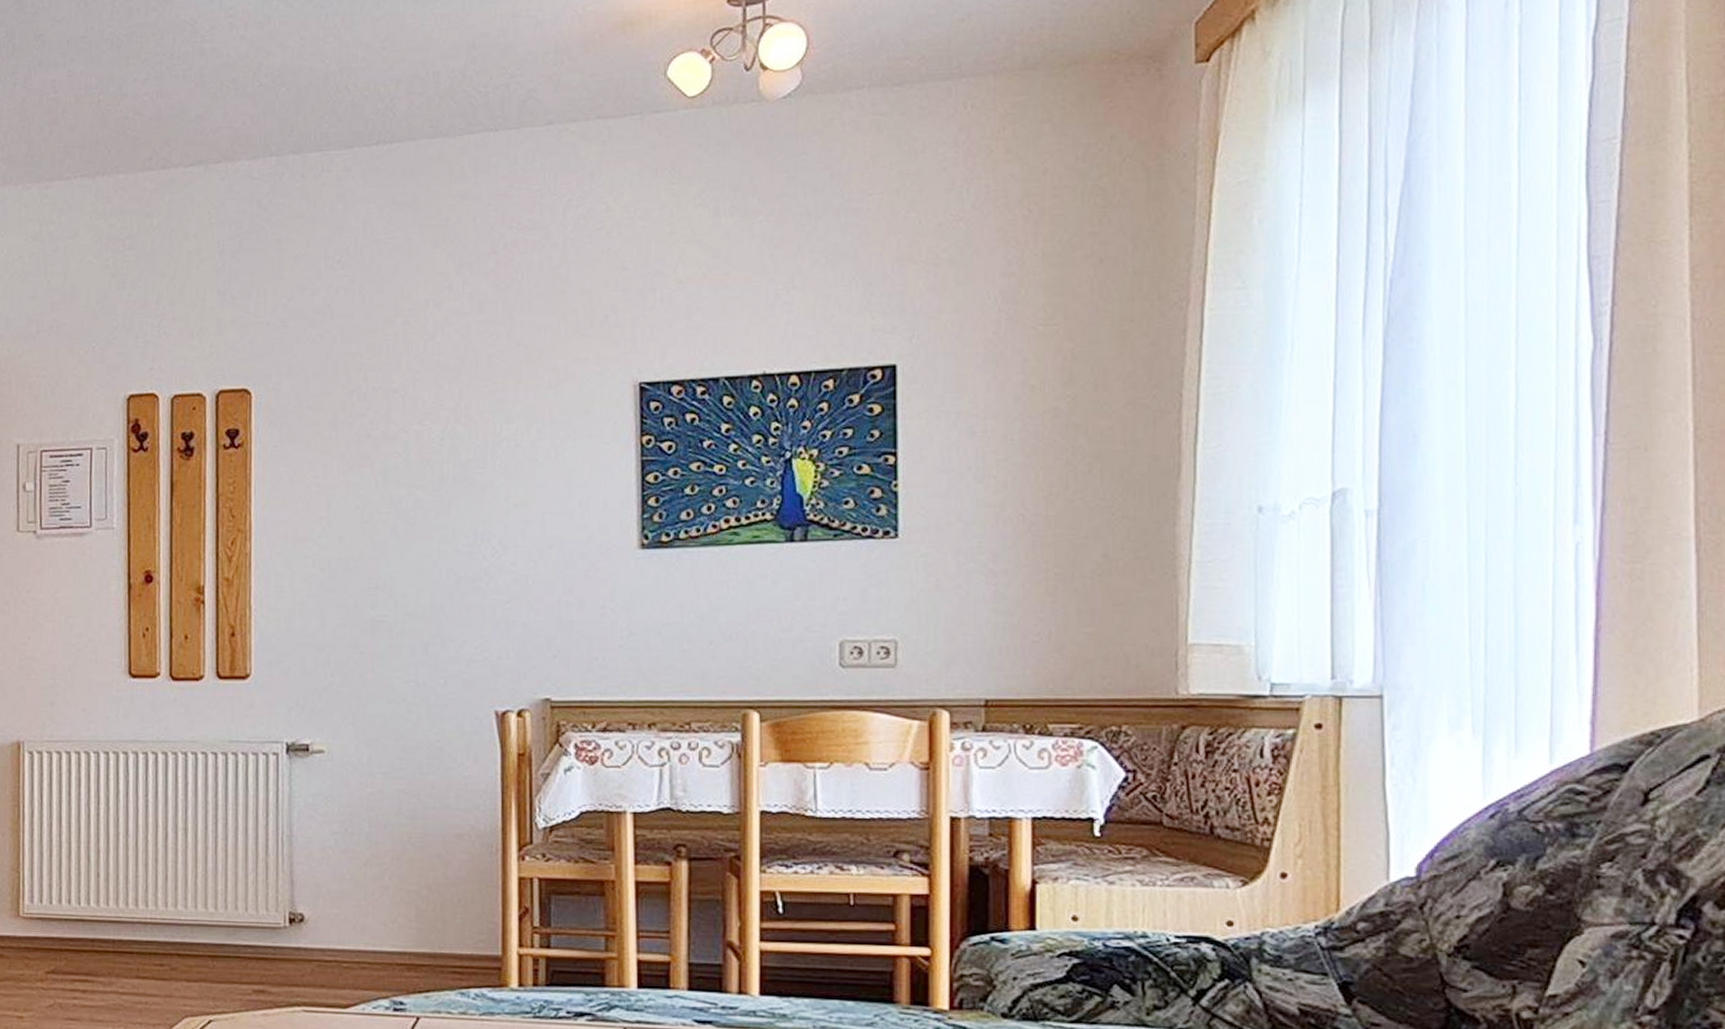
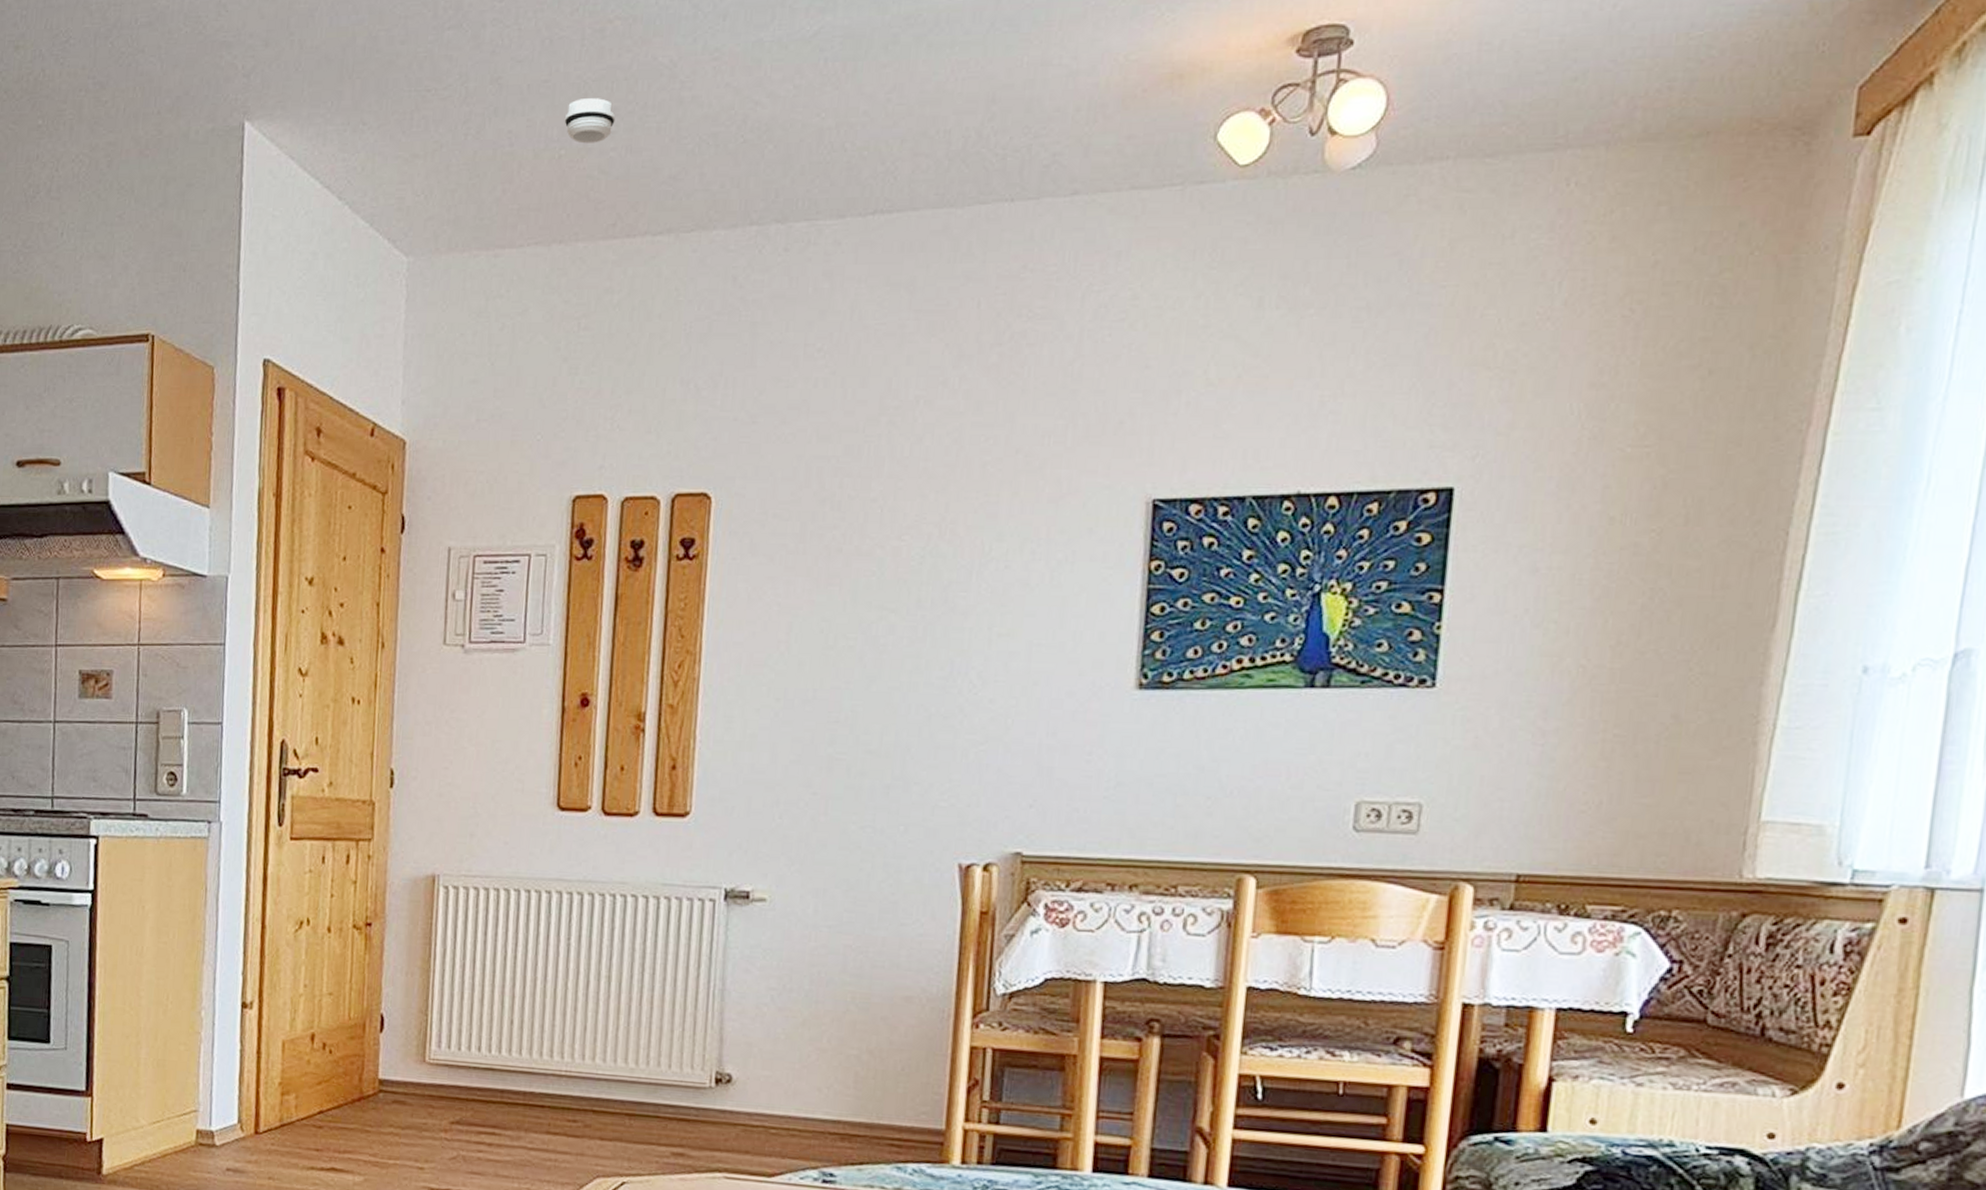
smoke detector: none [101,51,146,90] -> present [564,98,616,144]

